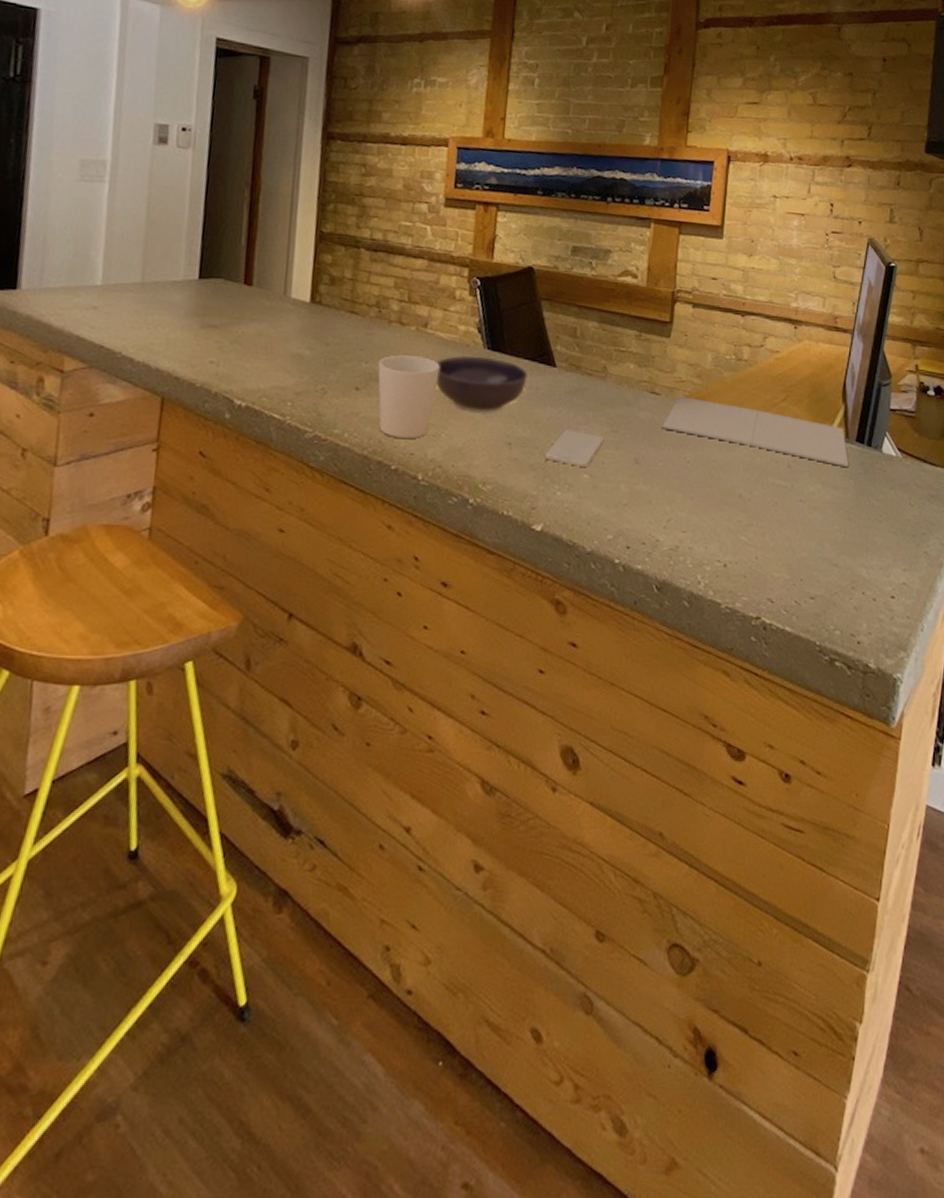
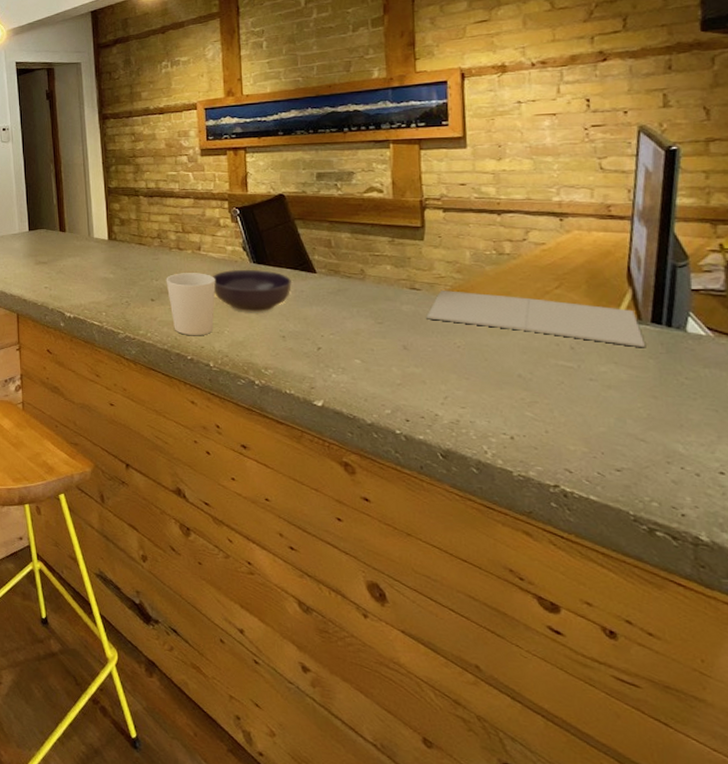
smartphone: present [545,430,605,467] -> none [317,324,371,354]

